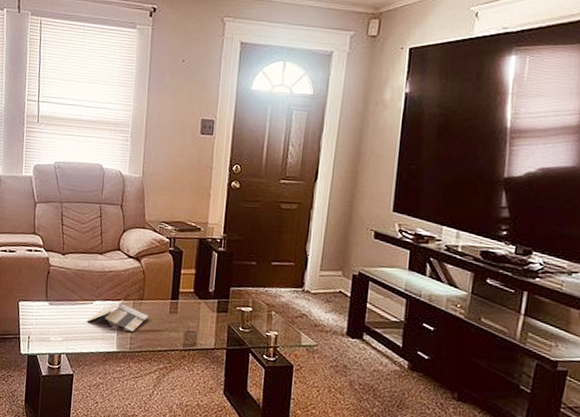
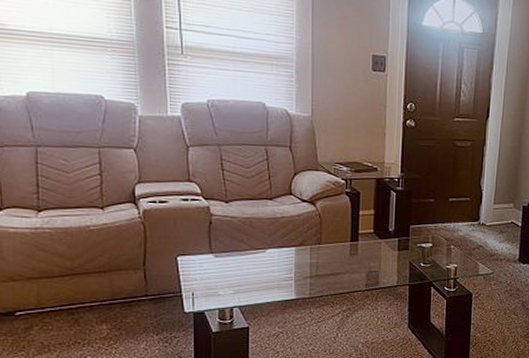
brochure: present [86,300,148,332] -> none [259,246,327,277]

